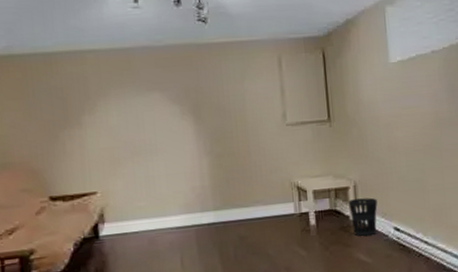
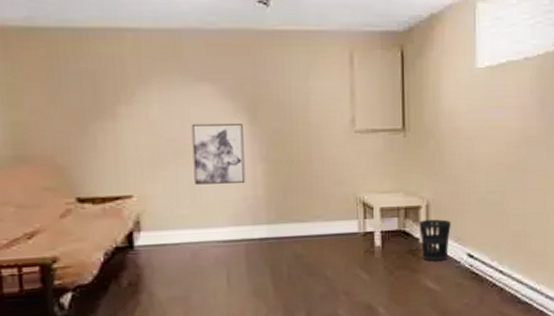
wall art: none [145,124,194,179] -> present [191,123,246,185]

